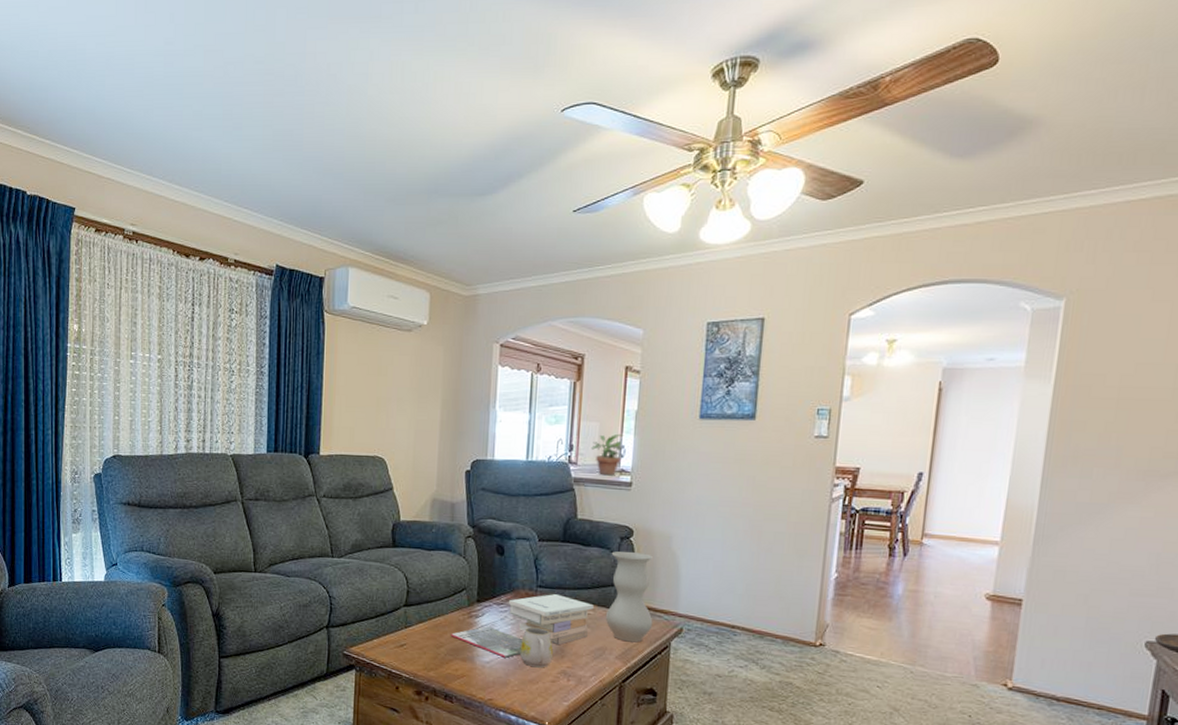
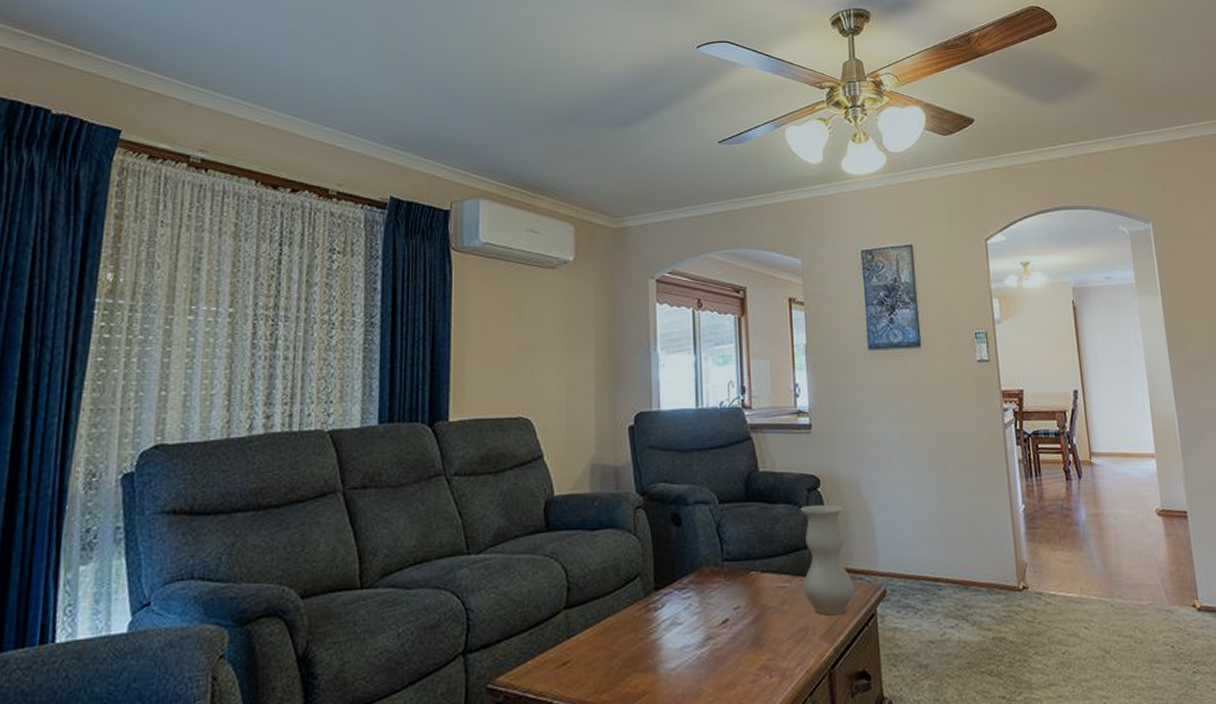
magazine: present [450,626,523,658] -> none [625,620,713,660]
books: present [508,594,594,646] -> none [691,567,789,633]
mug: present [519,627,554,668] -> none [710,612,751,667]
potted plant: present [591,433,624,476] -> none [764,371,798,419]

